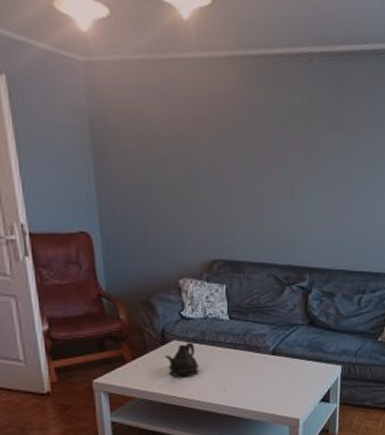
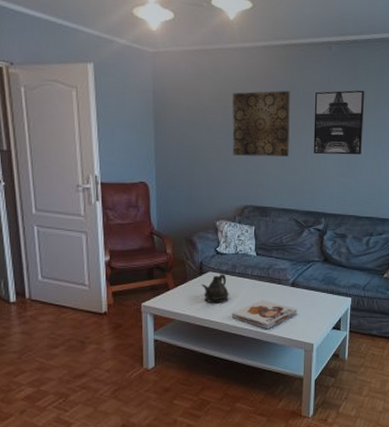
wall art: none [192,115,264,200] -> present [232,90,290,157]
board game: none [202,371,279,405] -> present [231,300,297,329]
wall art: none [293,116,355,197] -> present [313,90,365,155]

